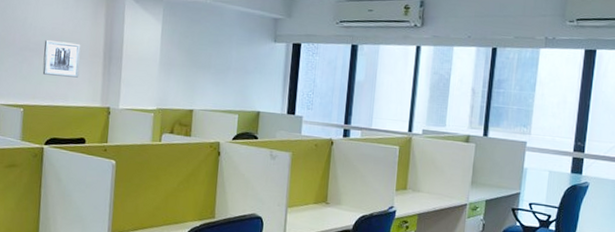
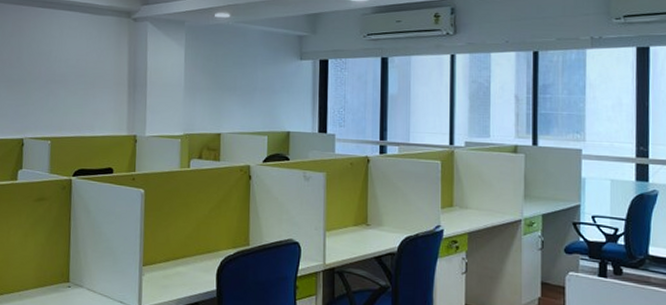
wall art: present [42,40,81,78] -> none [68,72,105,107]

